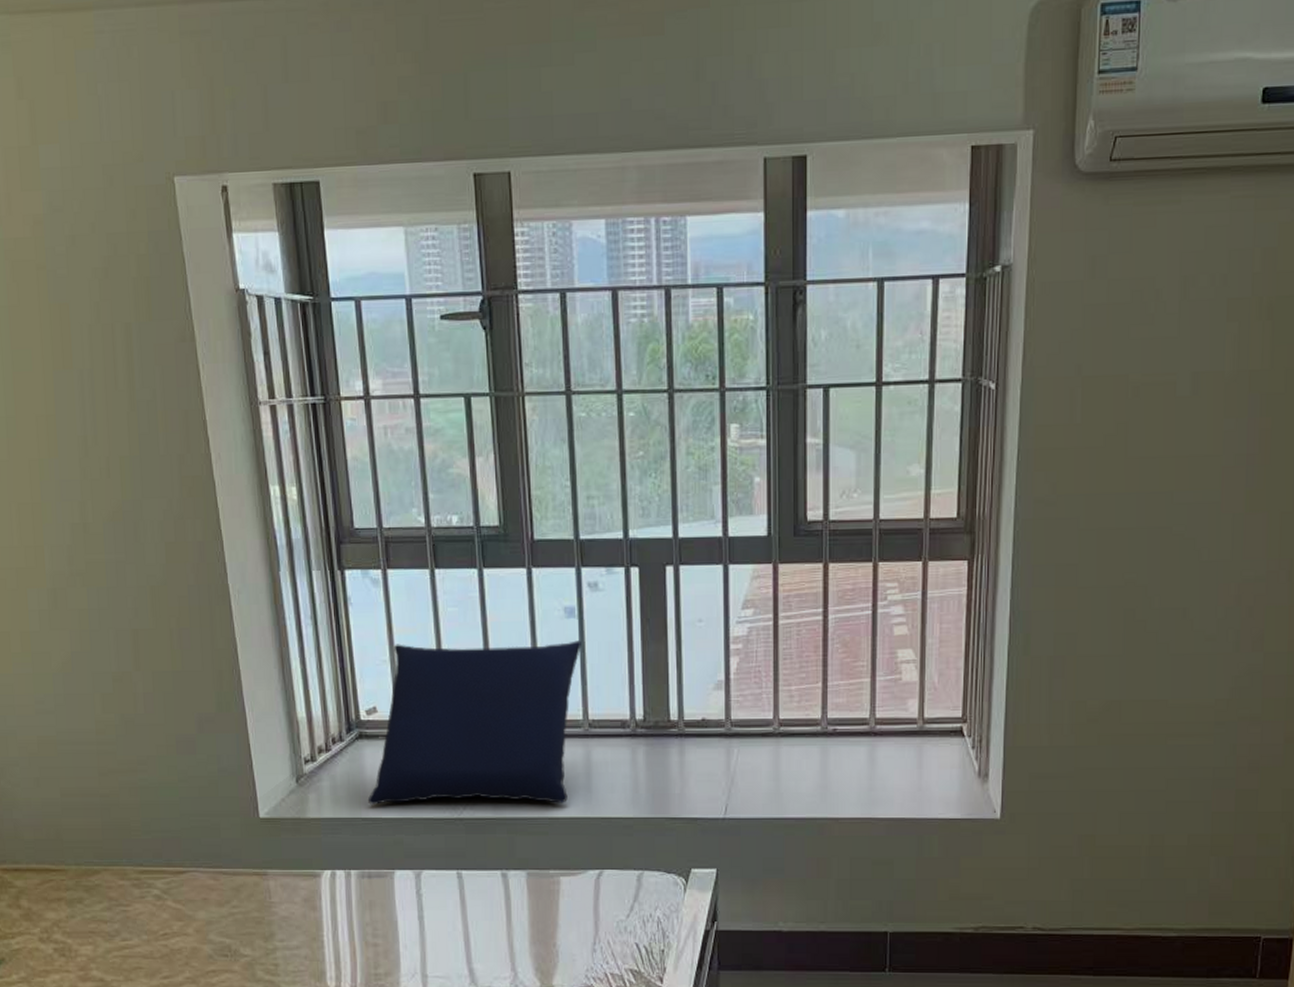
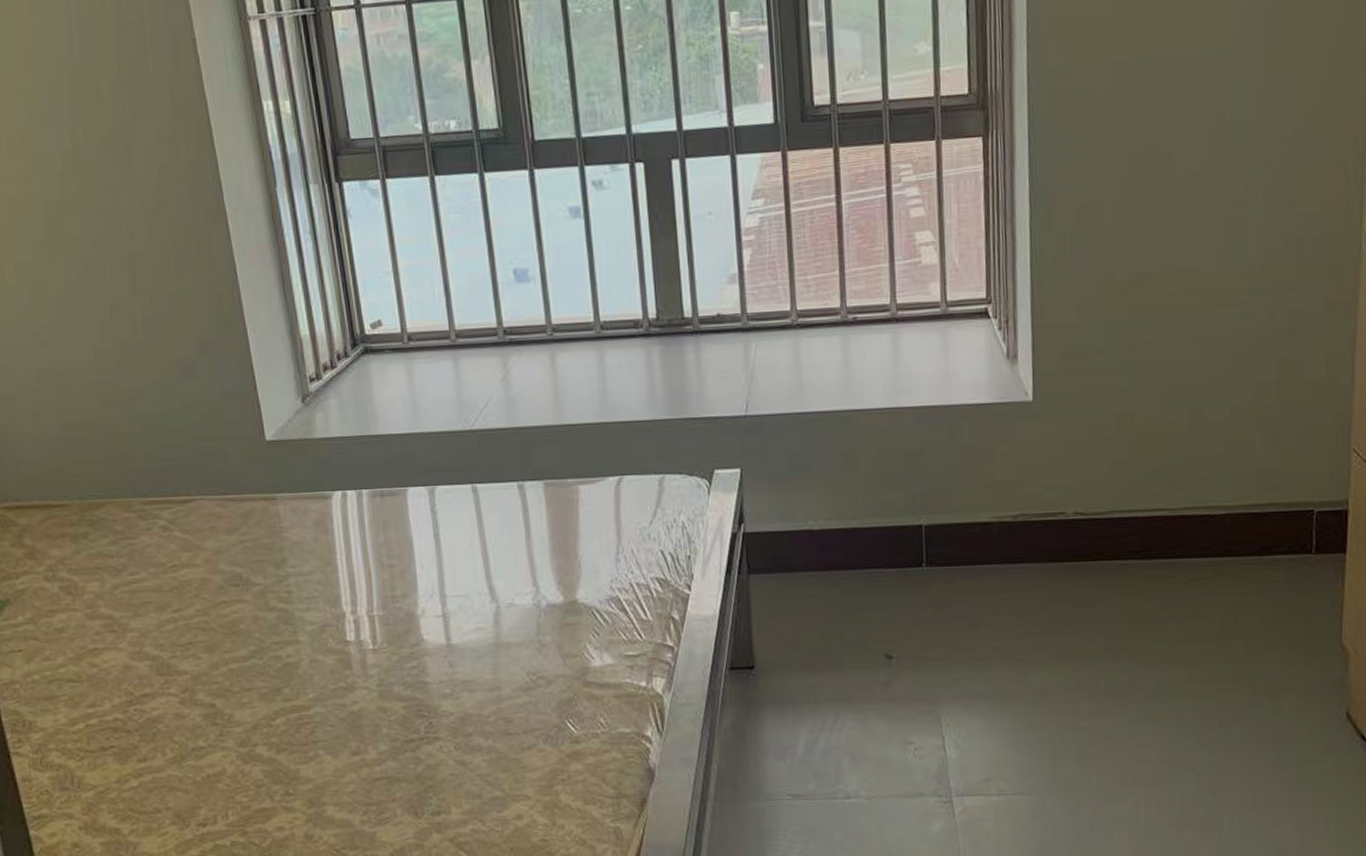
cushion: present [368,640,582,805] -> none [377,240,589,421]

